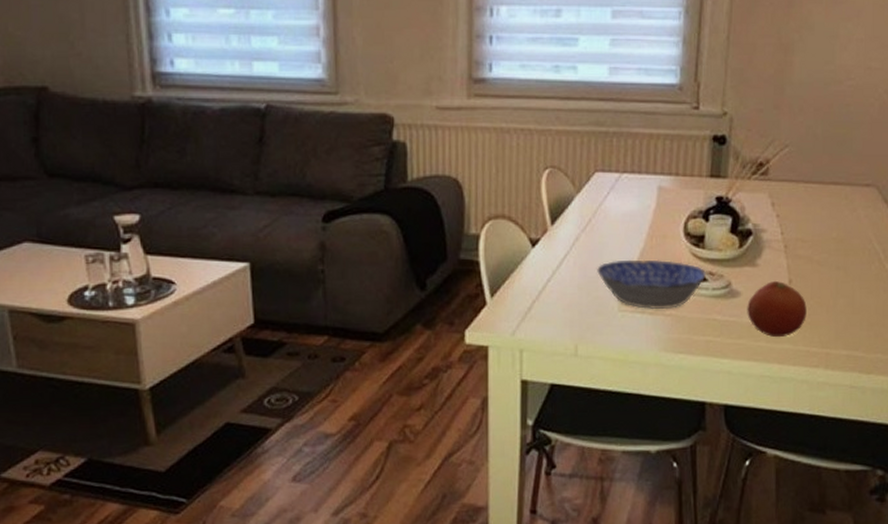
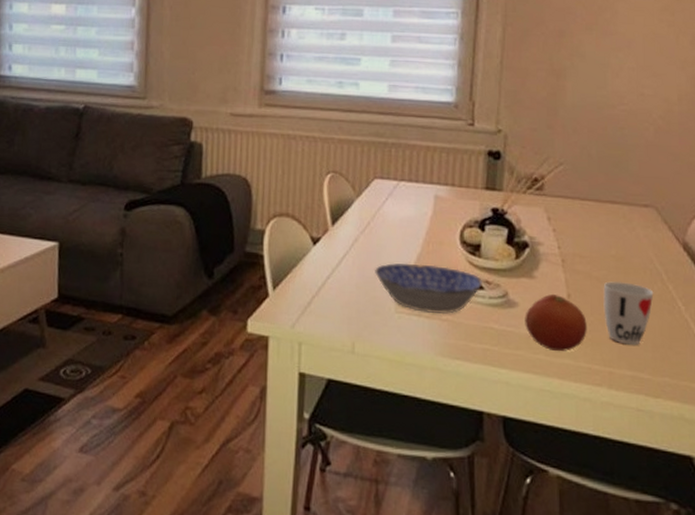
cup: none [823,263,871,325] -> present [603,281,654,345]

